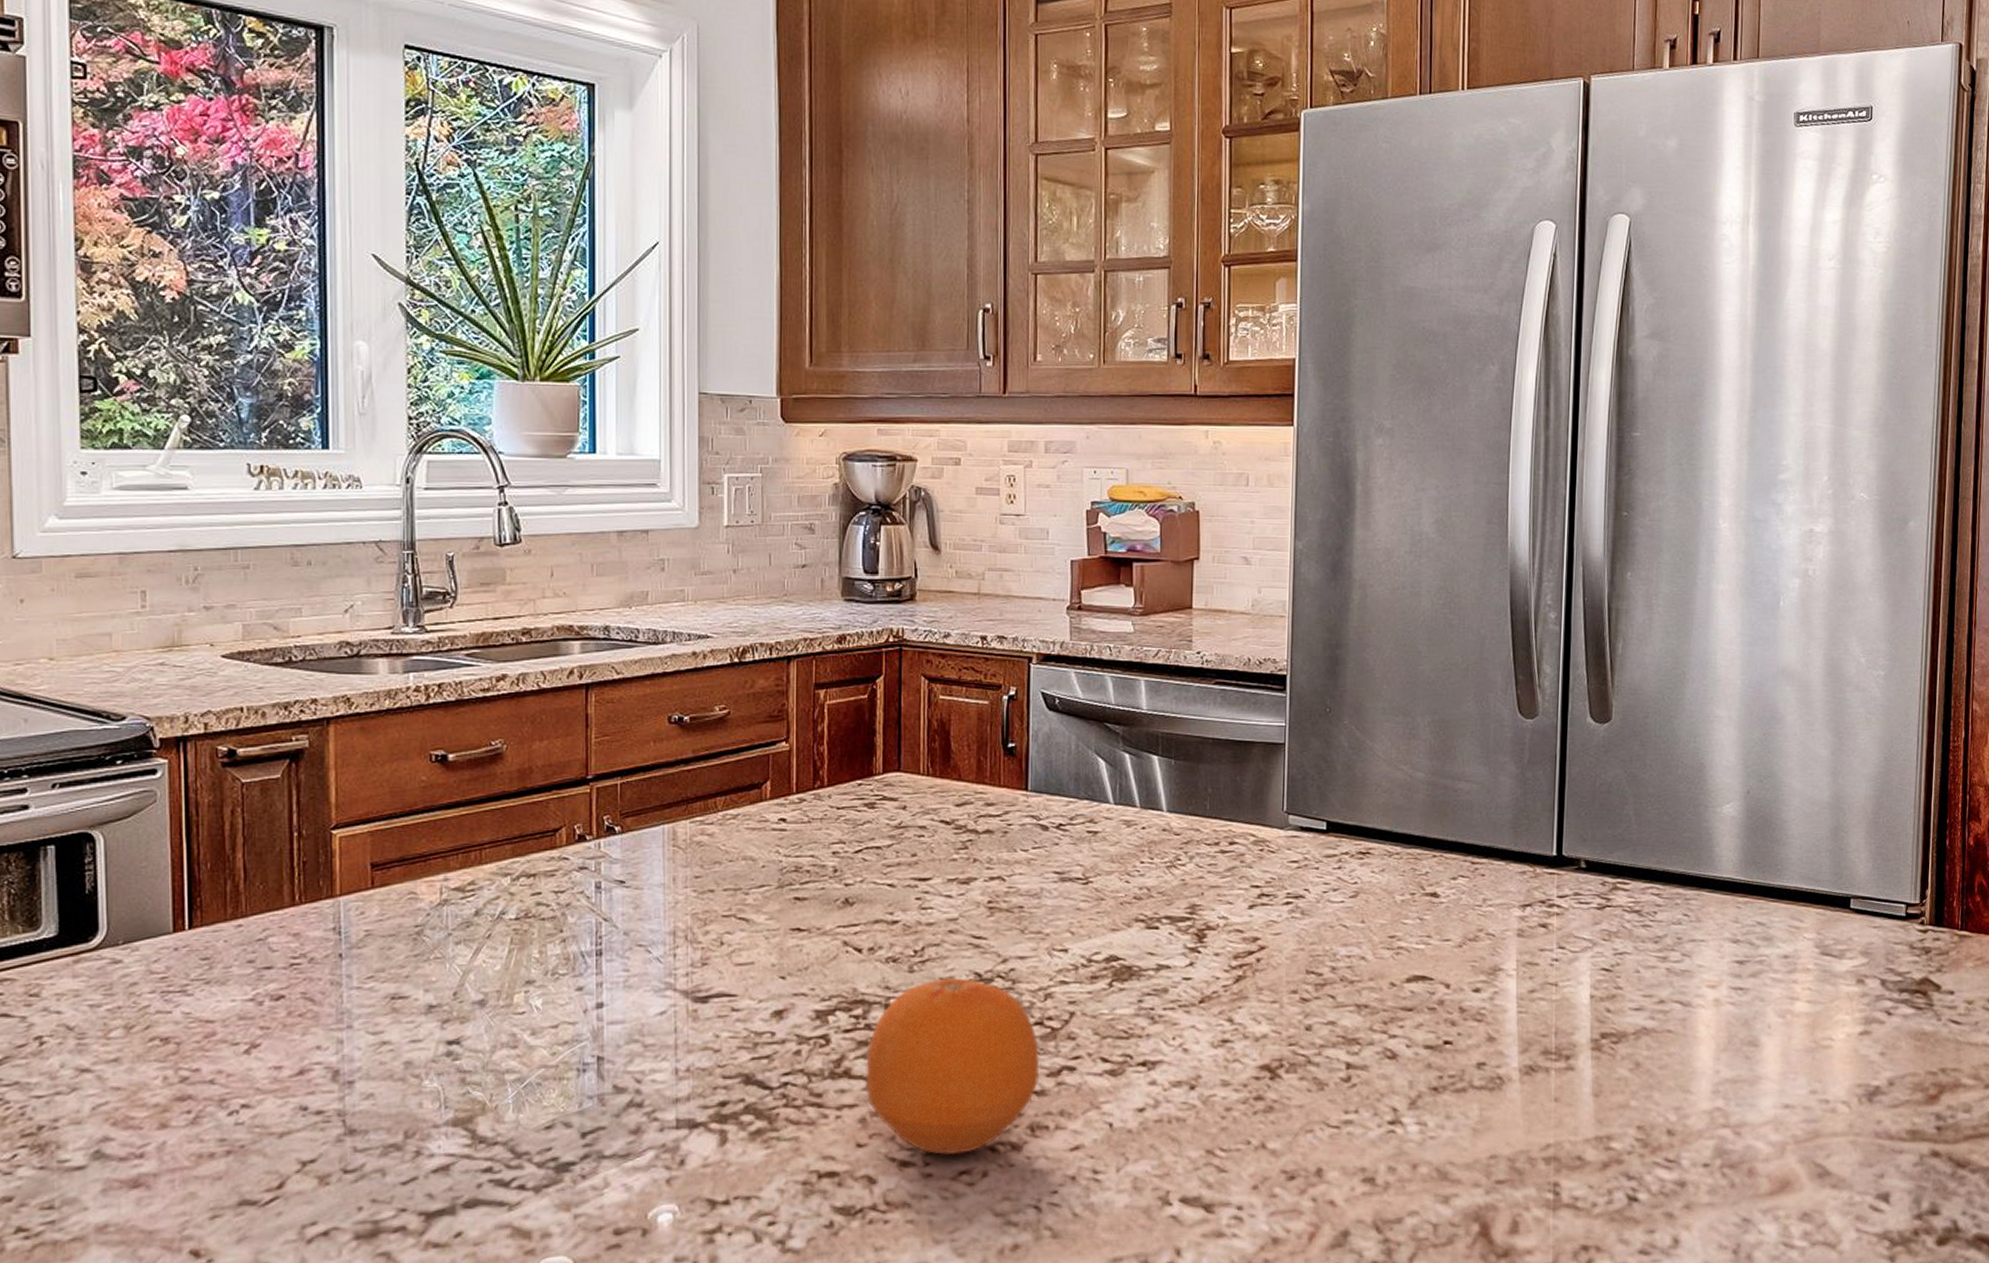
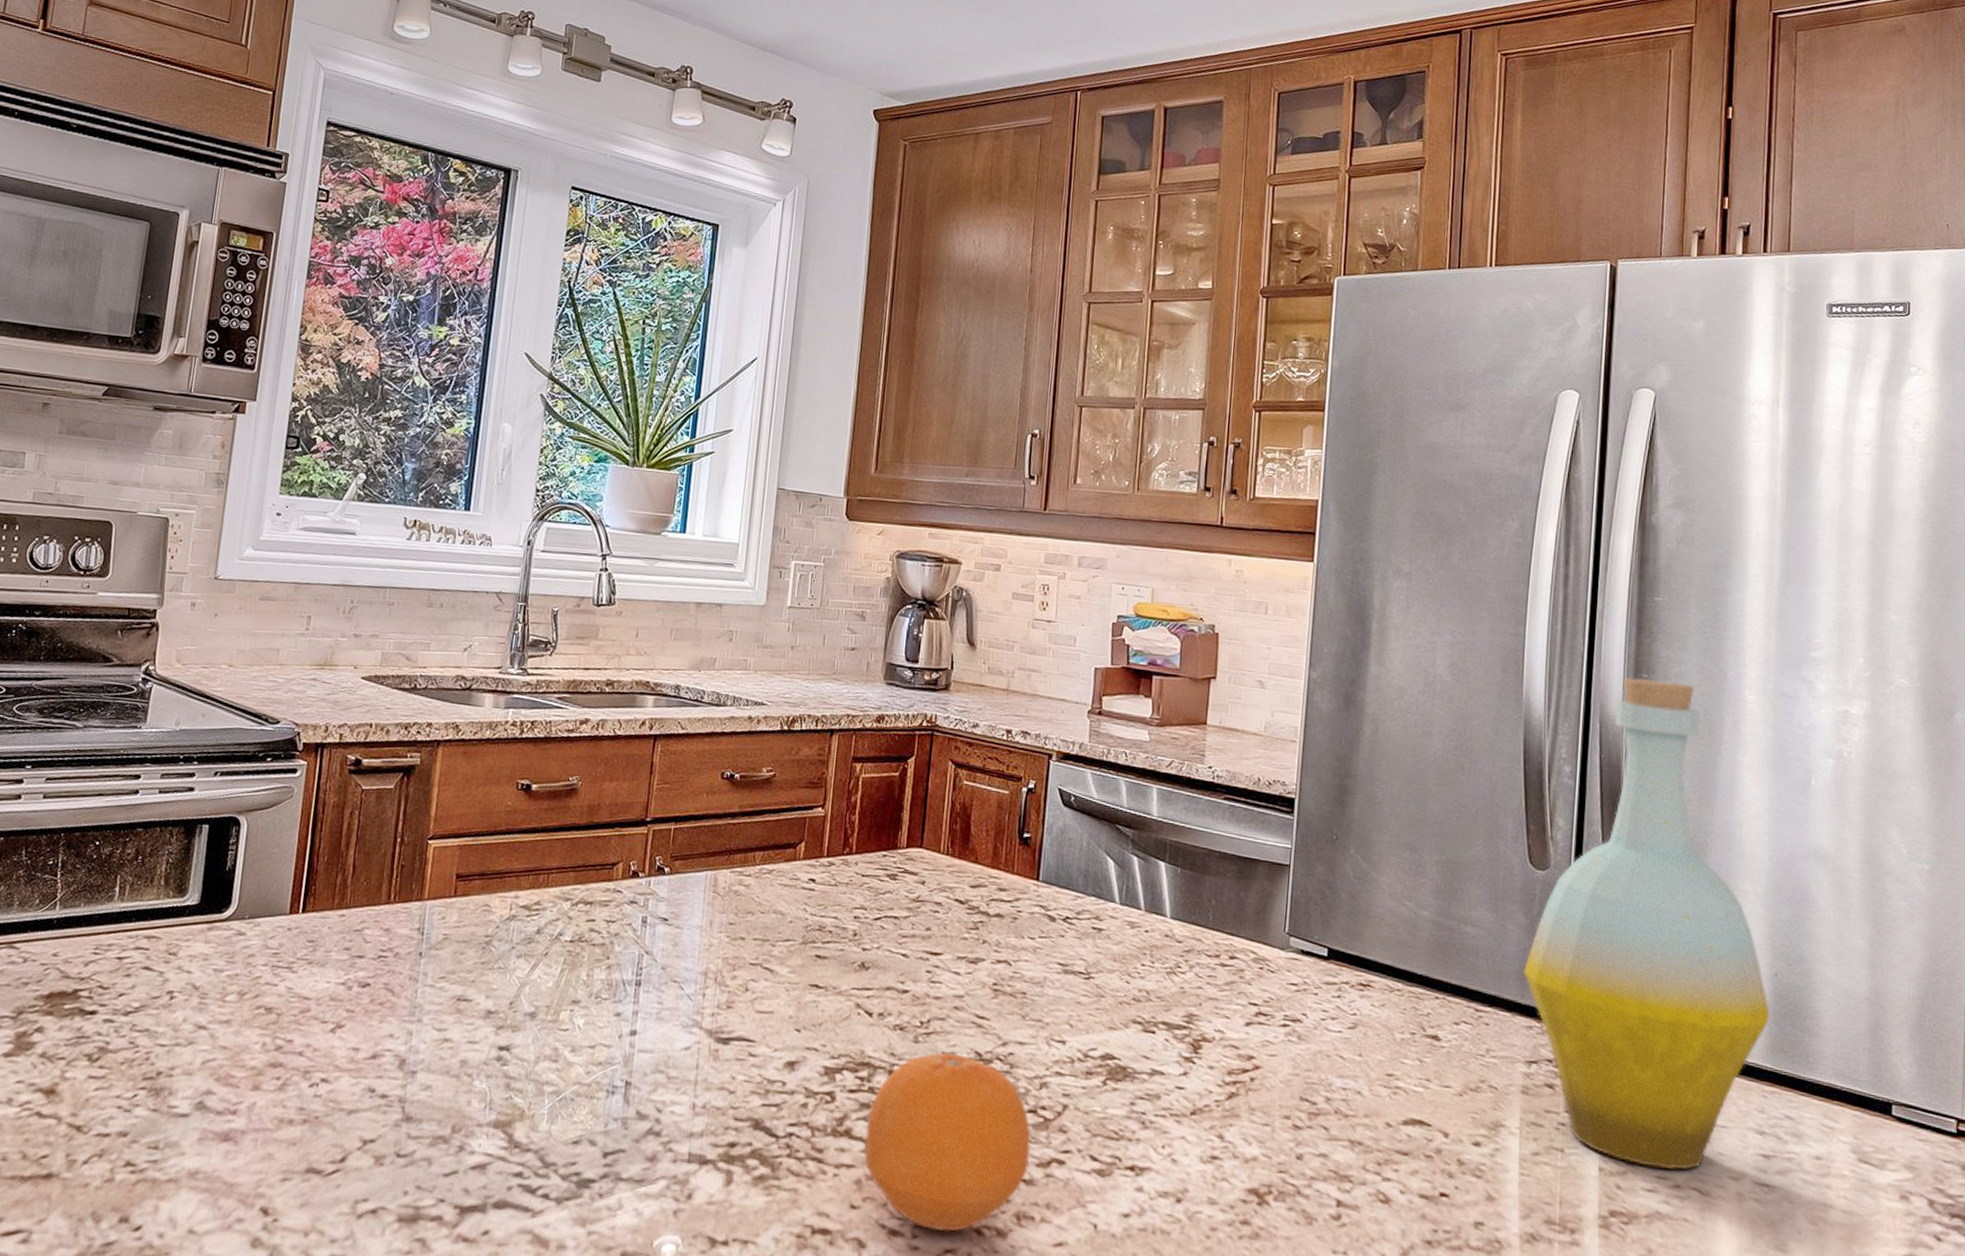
bottle: none [1516,517,1743,987] -> present [1523,677,1770,1170]

